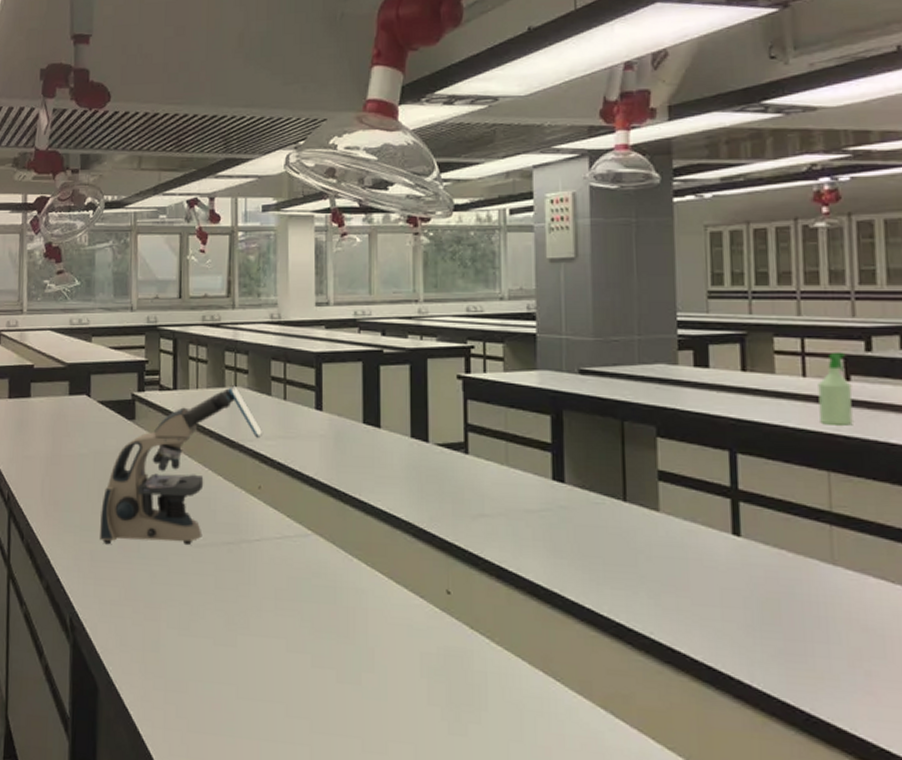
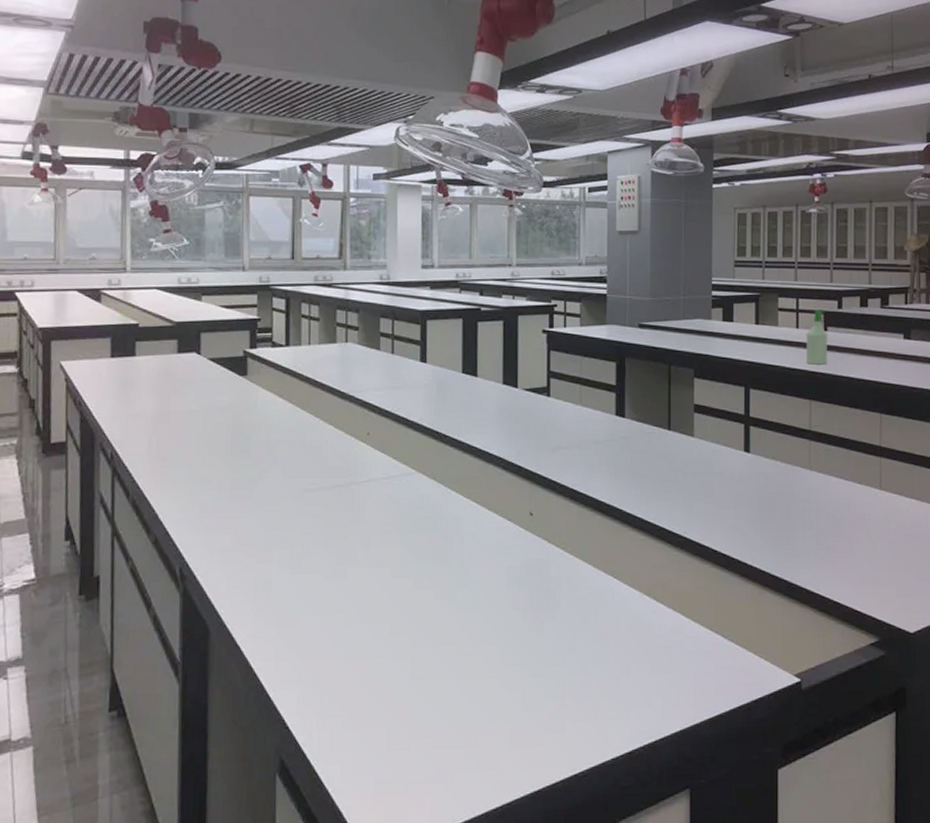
microscope: present [100,385,262,545] -> none [211,341,371,496]

